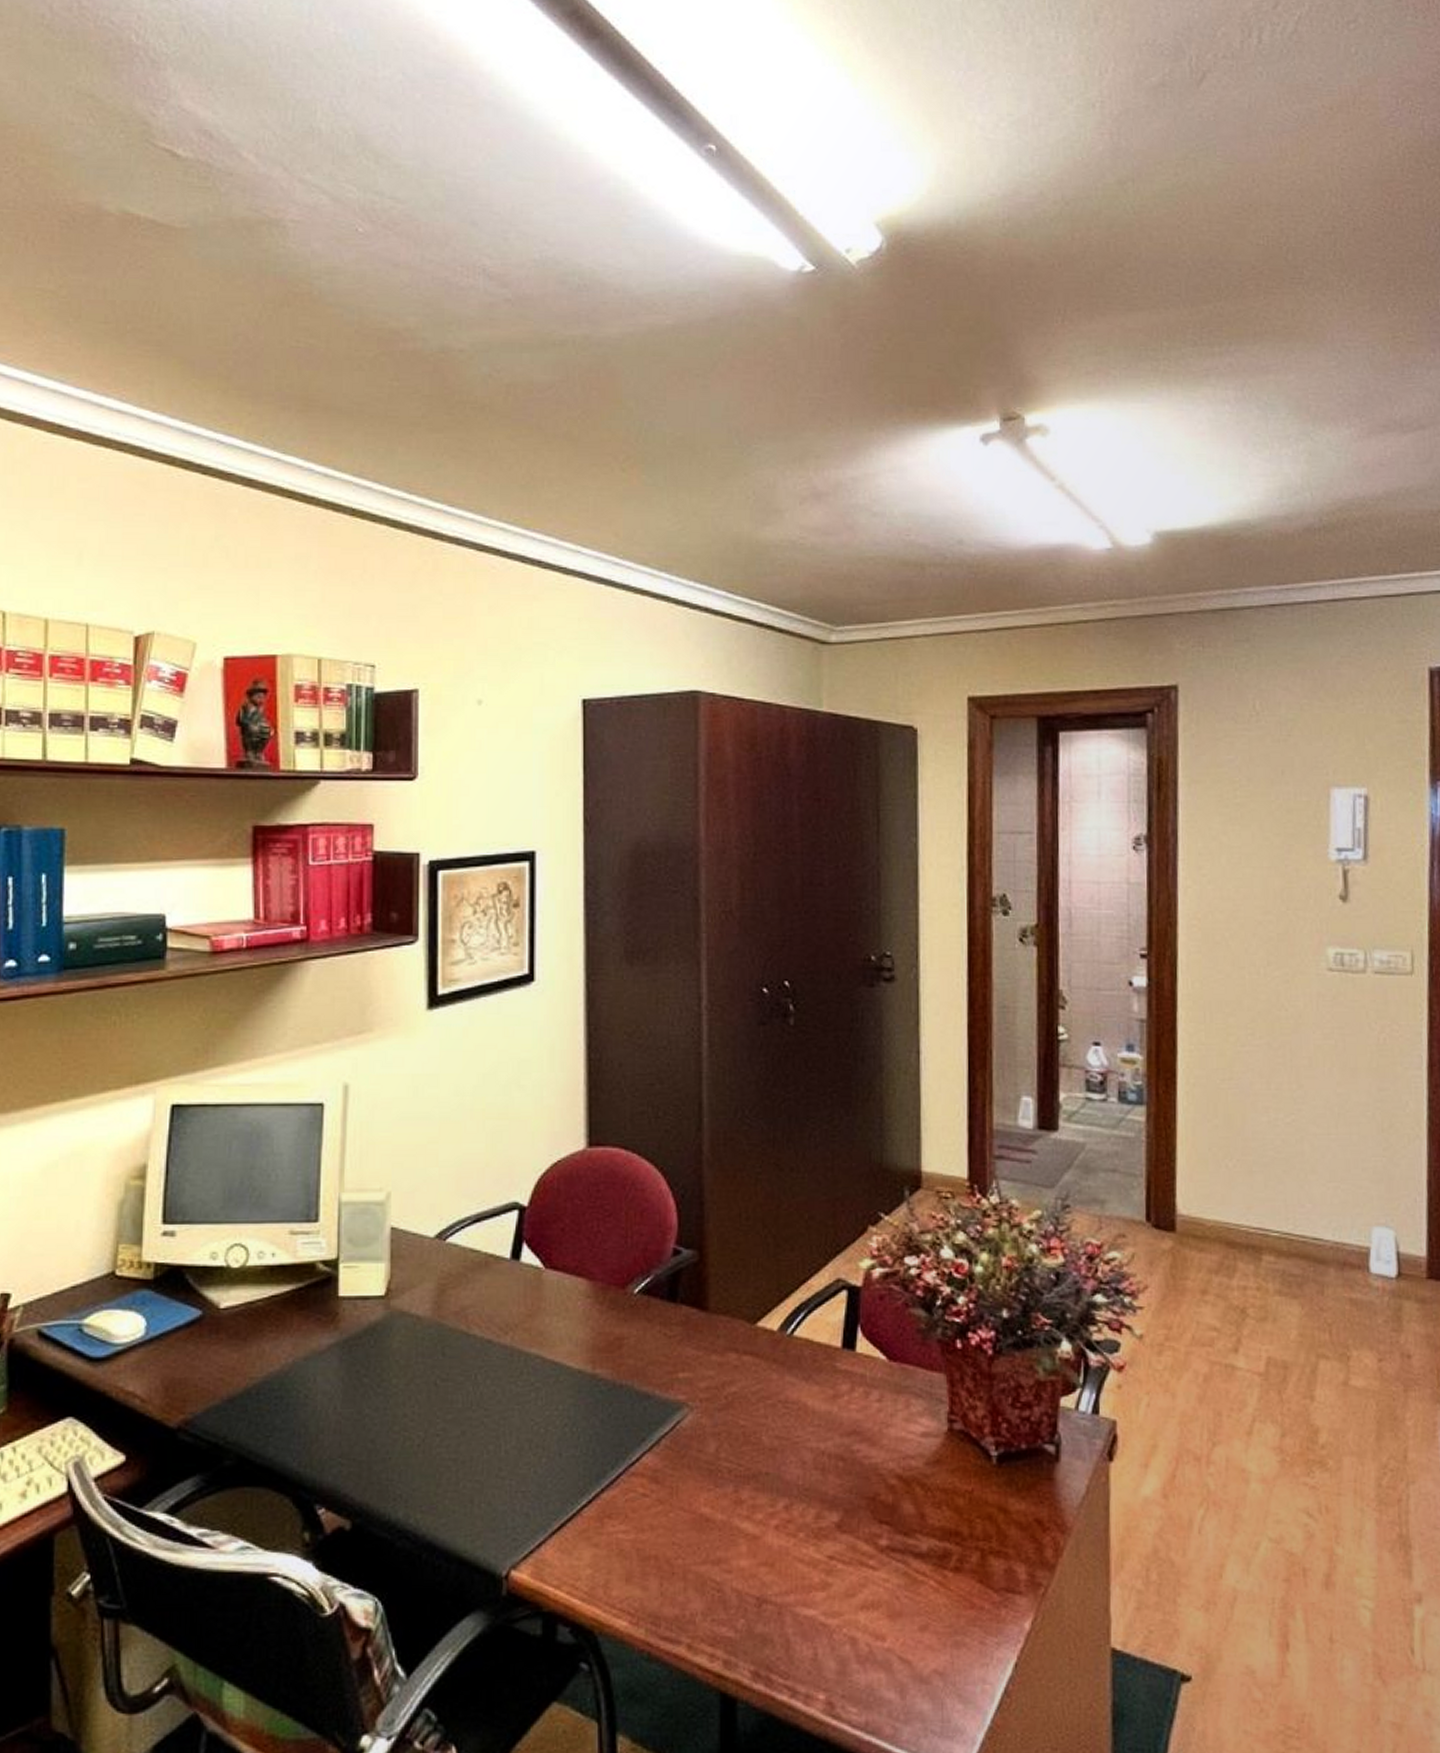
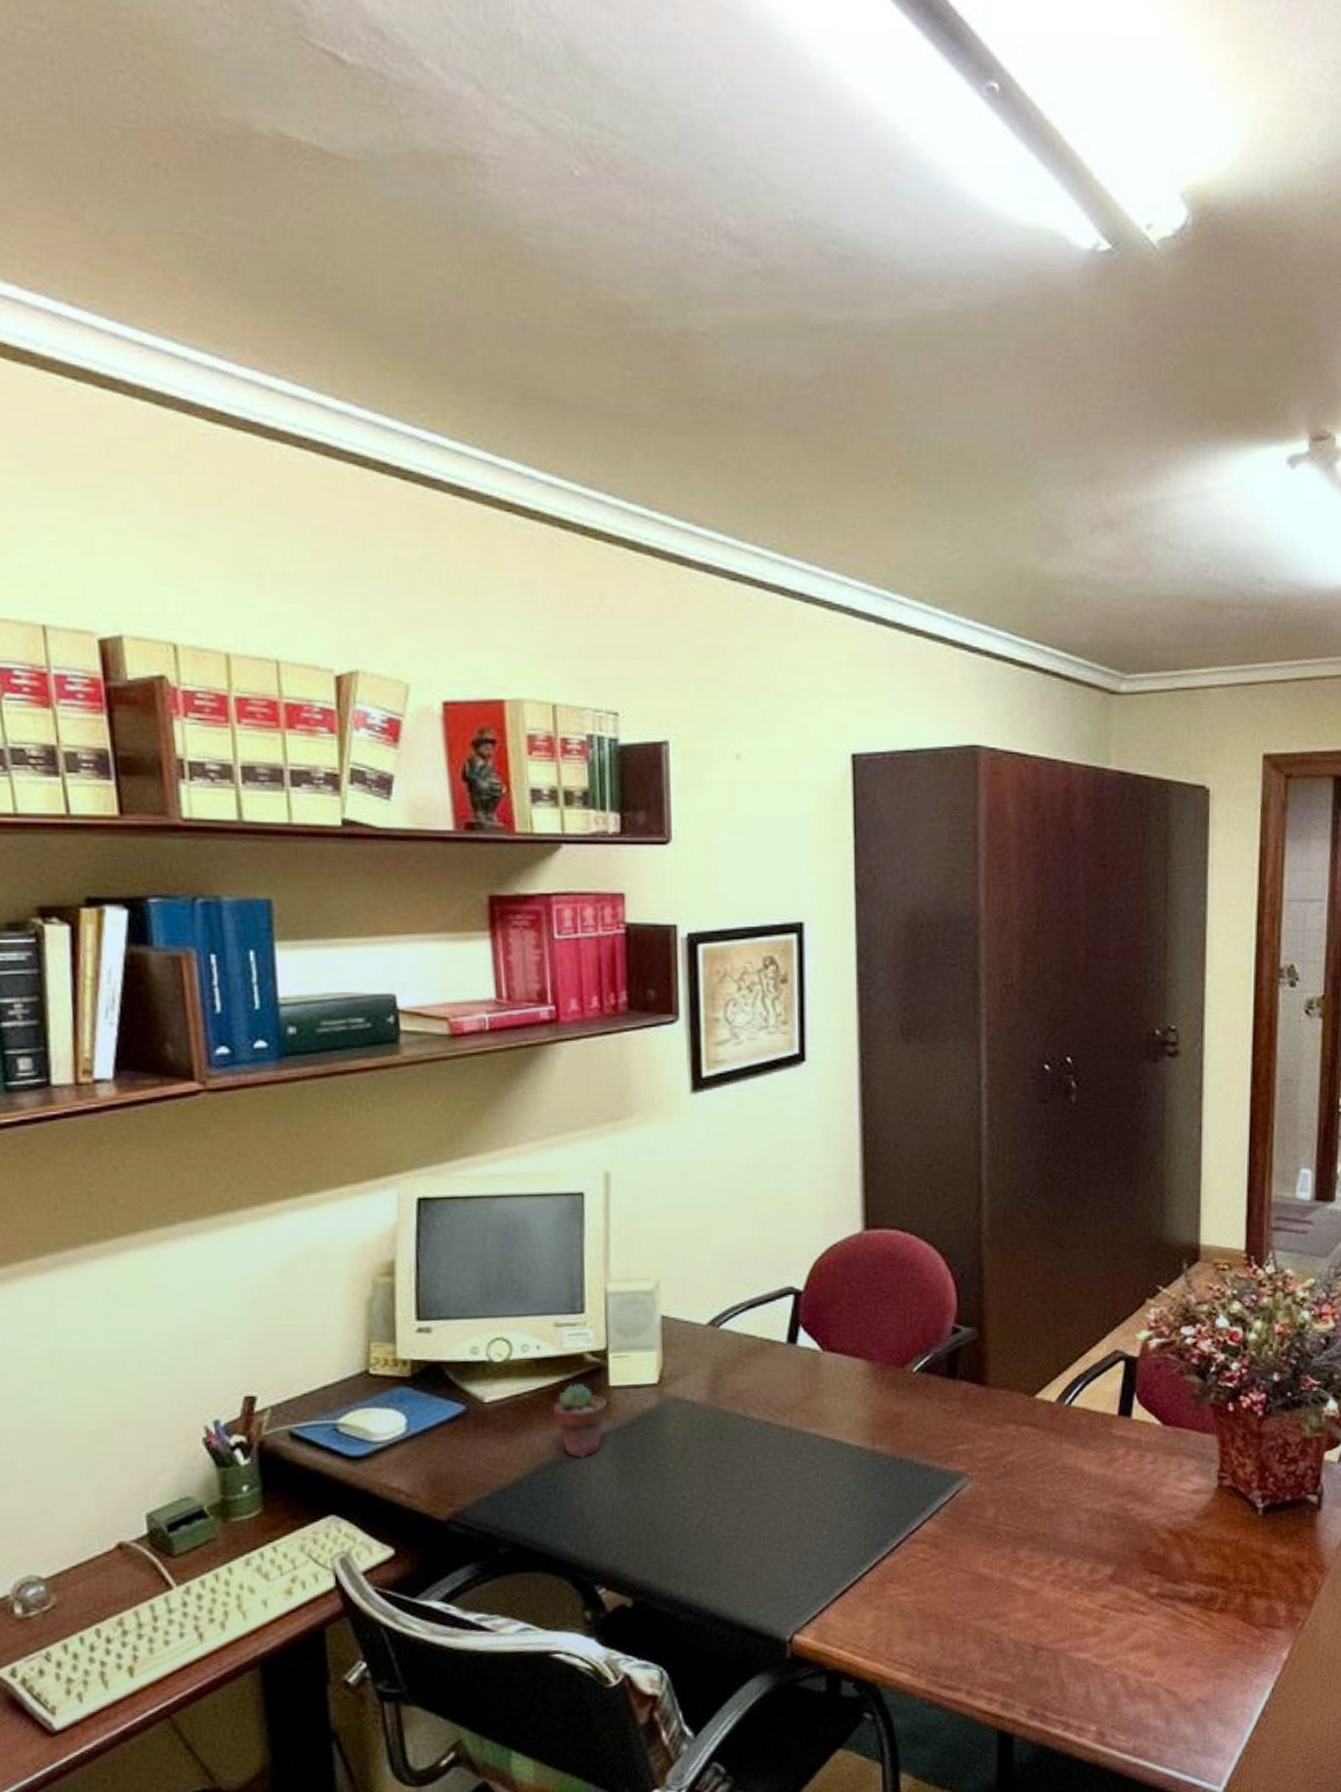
potted succulent: none [283,1293,335,1371] -> present [552,1384,607,1459]

